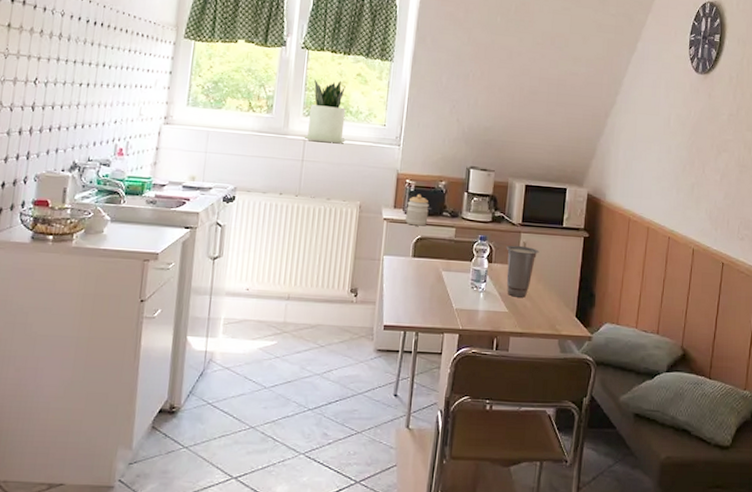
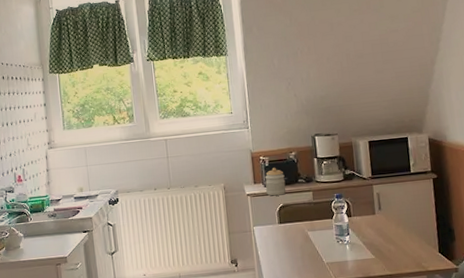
planter: present [304,79,346,144] -> none [162,81,200,140]
cup: present [506,245,539,298] -> none [361,196,393,244]

